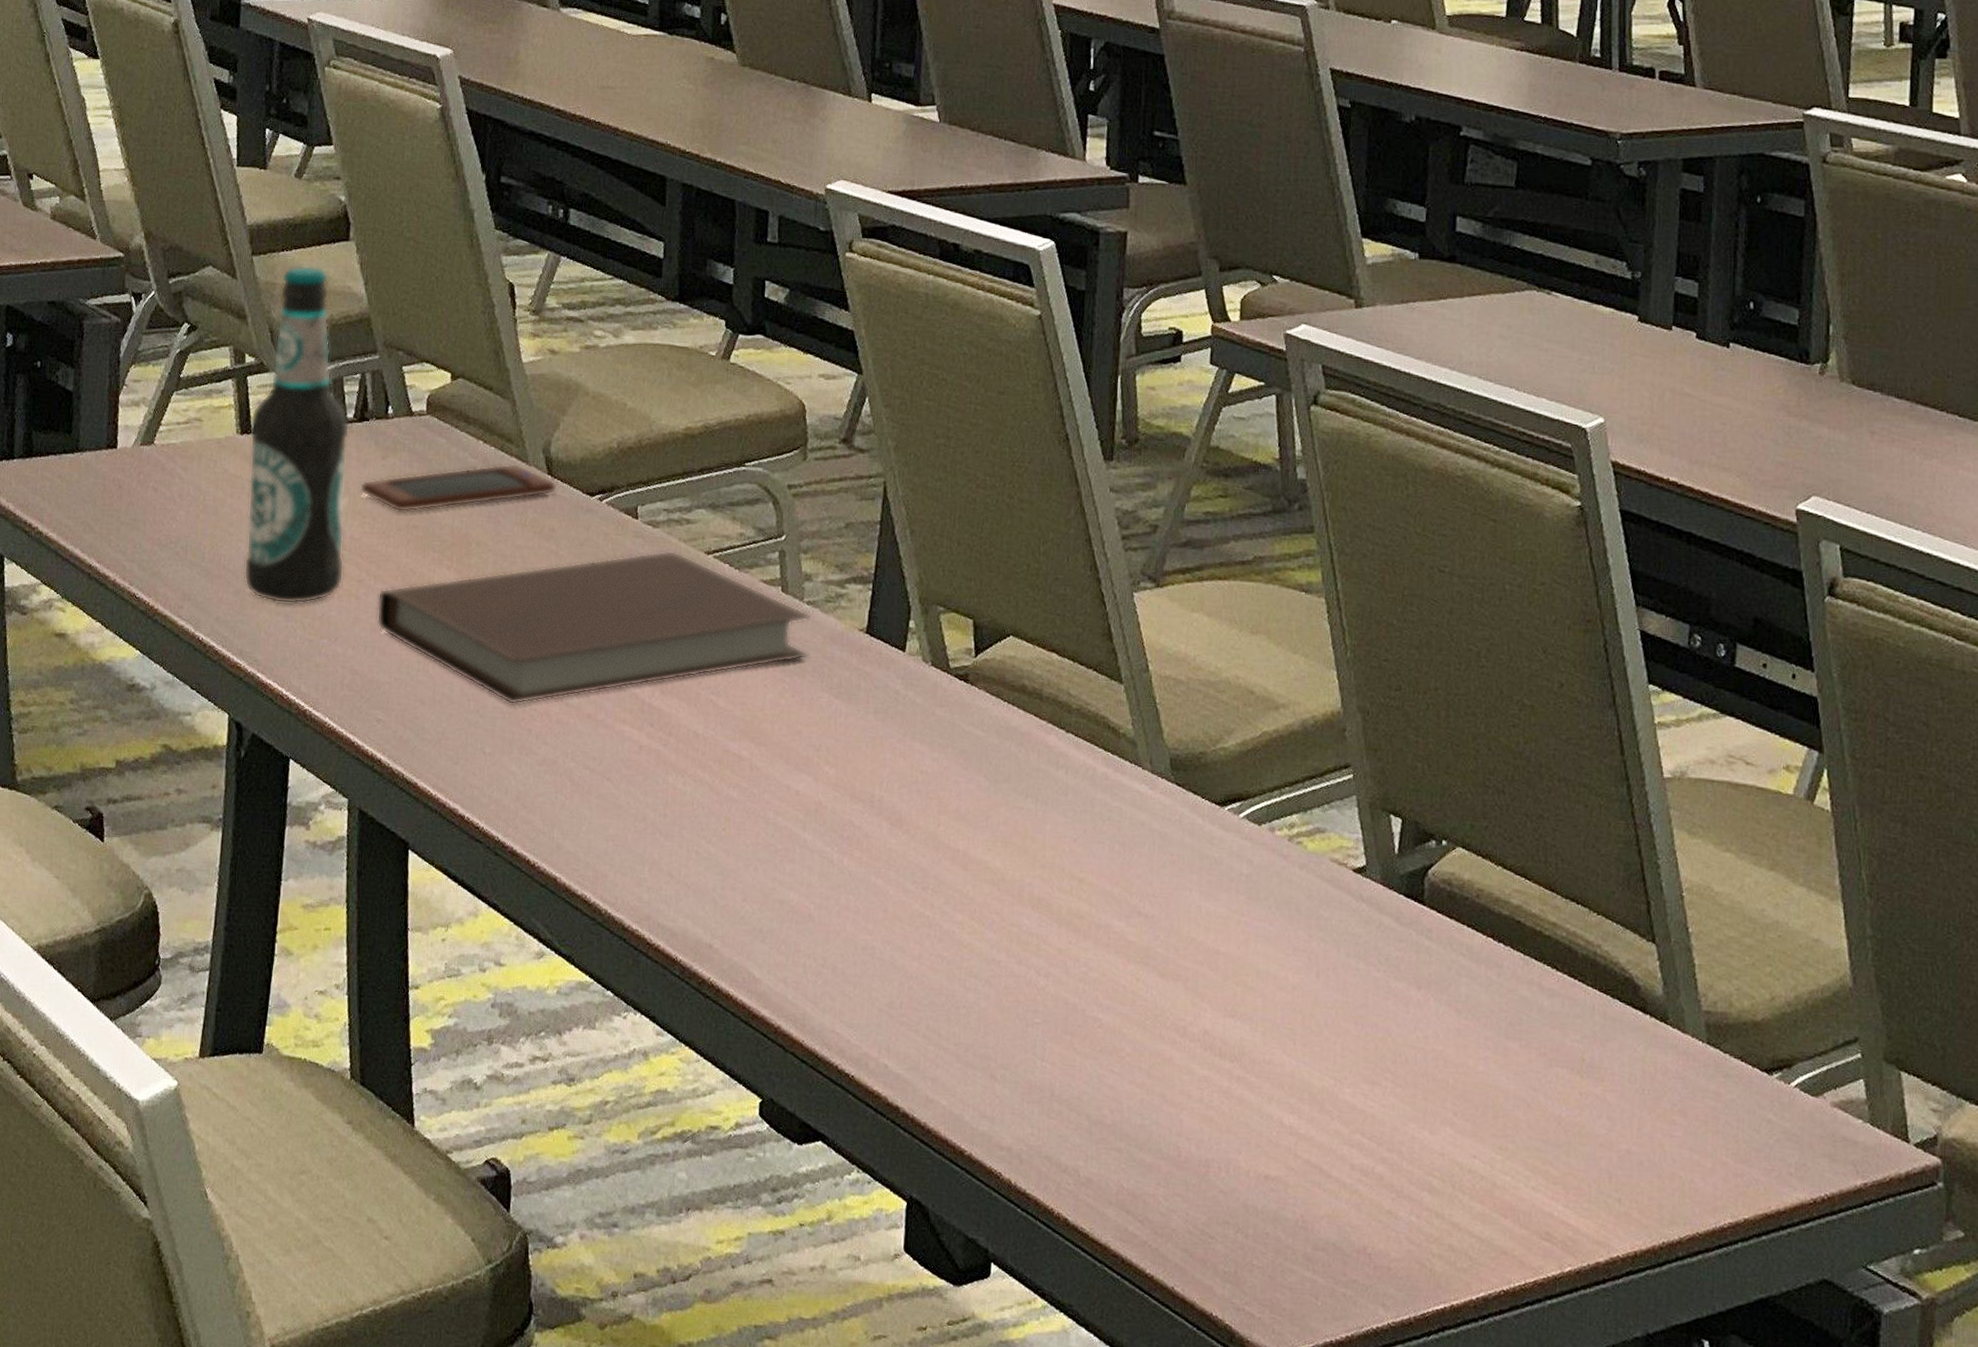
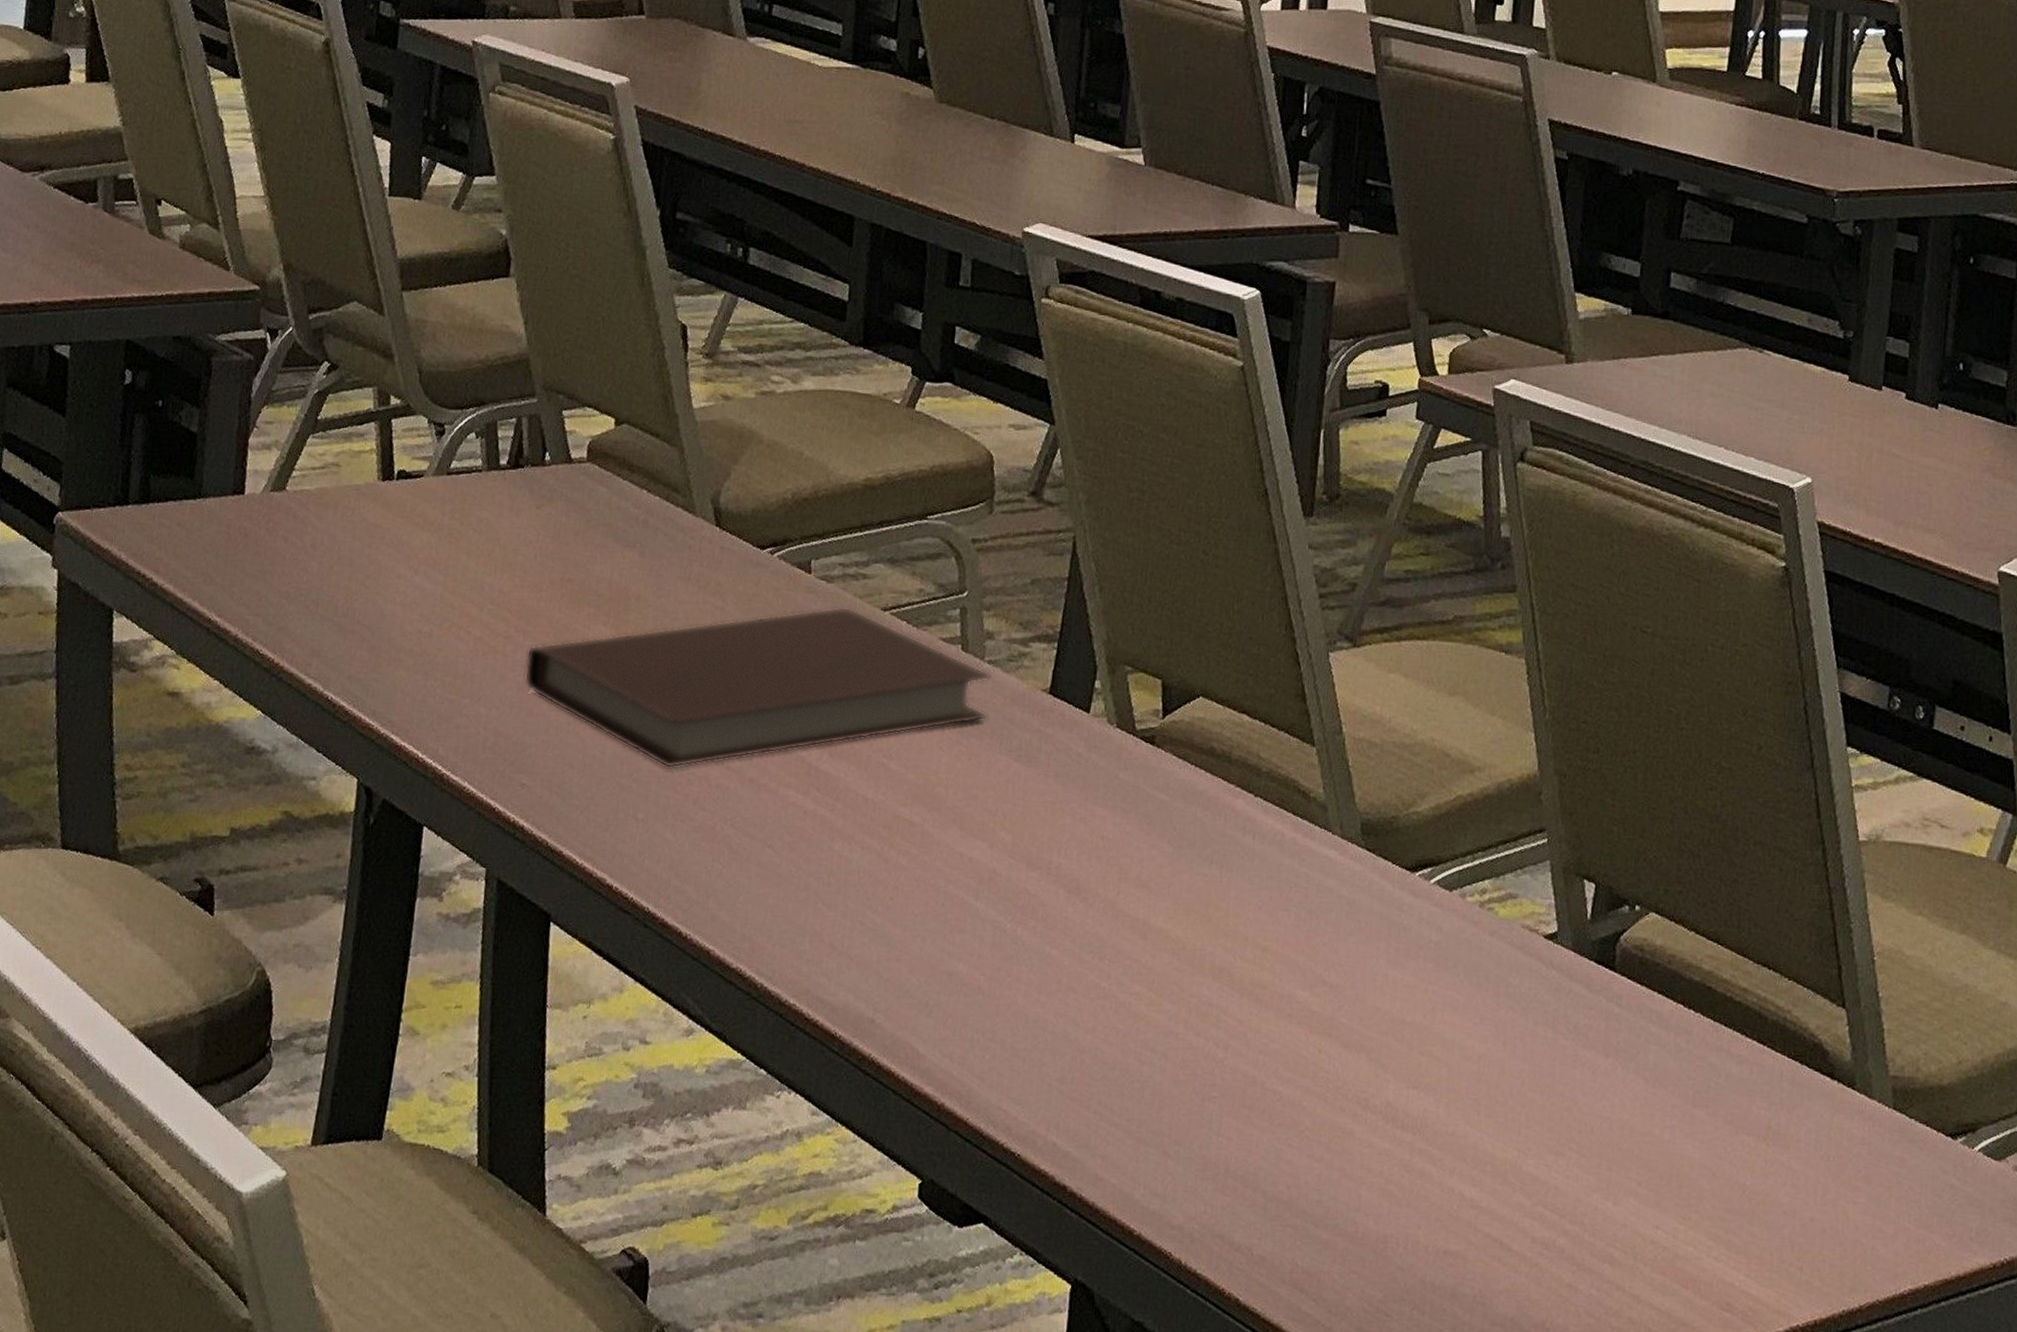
bottle: present [243,265,350,605] -> none [380,302,503,662]
smartphone: present [359,463,557,513] -> none [510,514,725,565]

